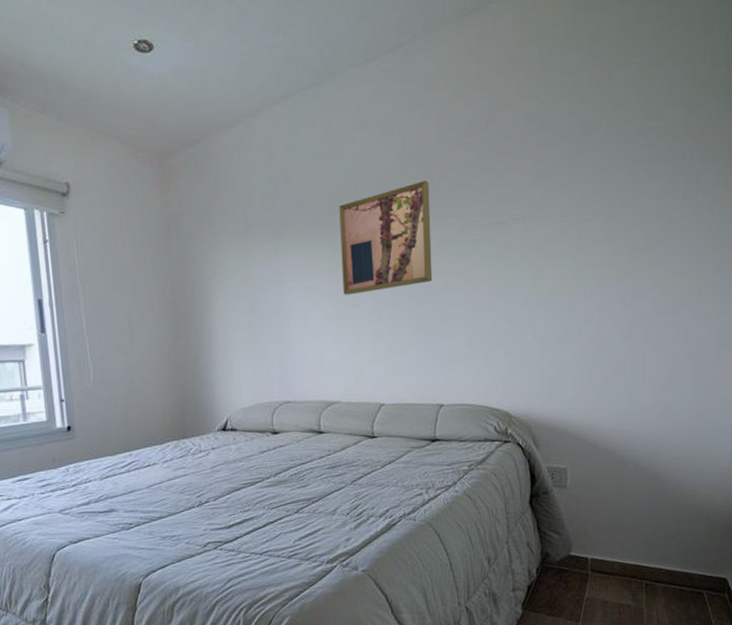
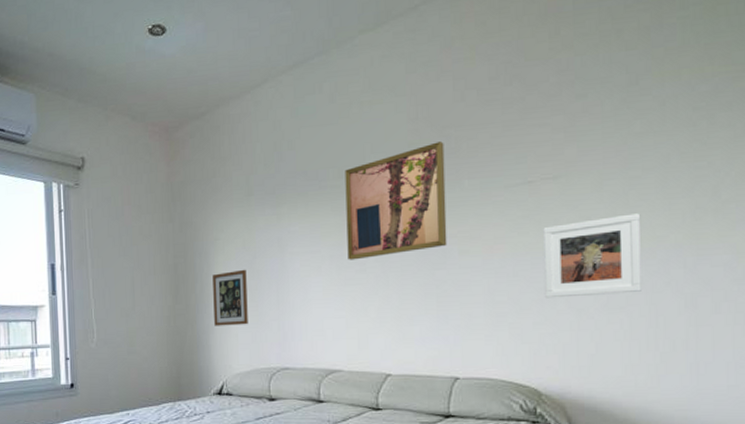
picture frame: none [213,304,250,362] -> present [212,269,248,326]
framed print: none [514,253,592,330] -> present [543,213,642,299]

